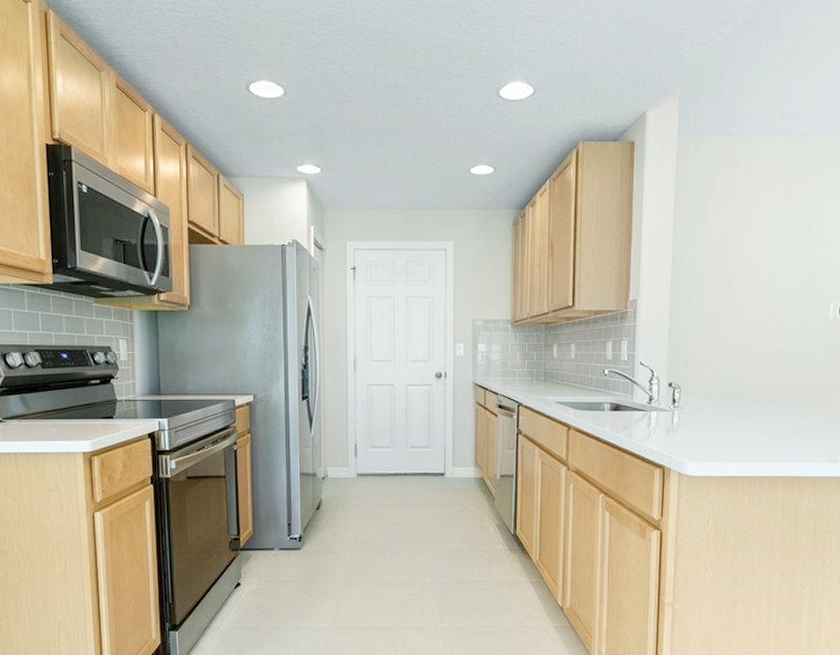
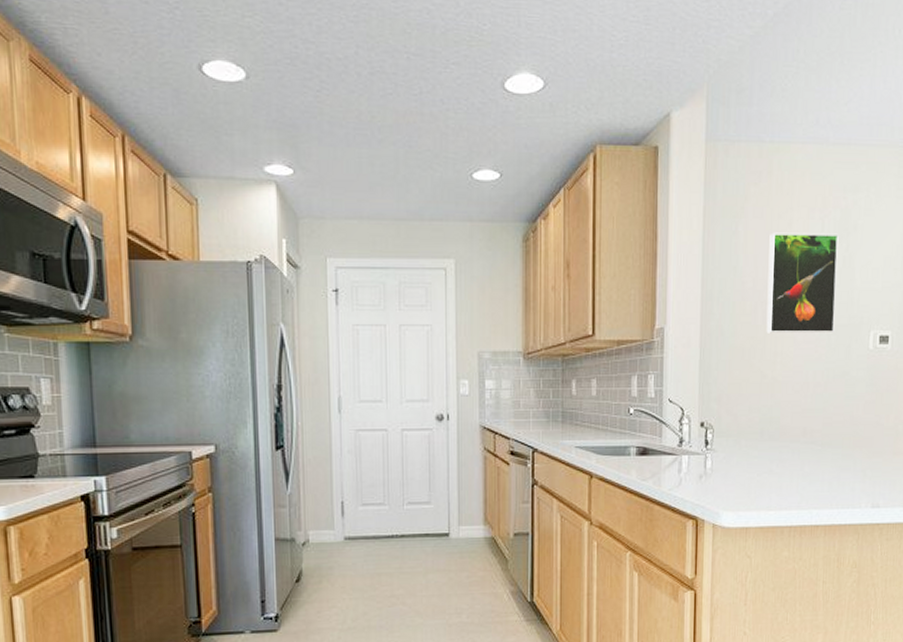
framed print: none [731,215,801,305] -> present [766,232,839,333]

